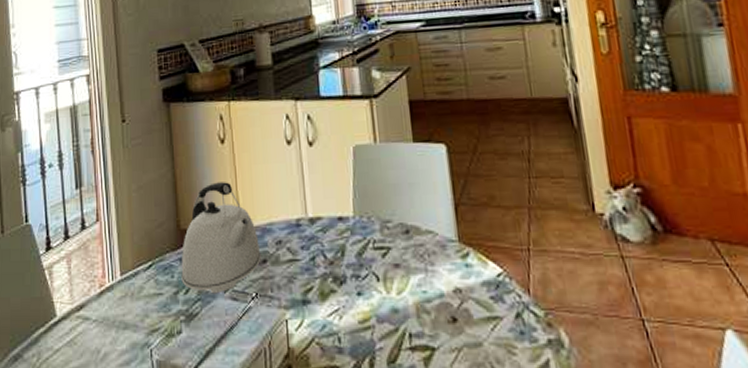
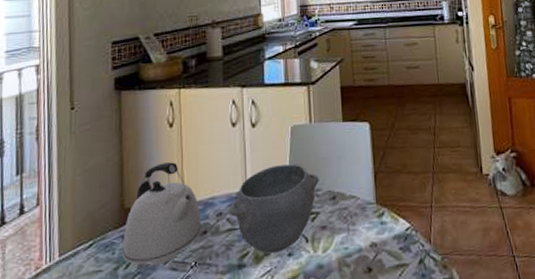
bowl: none [288,190,389,290] -> present [228,164,319,254]

